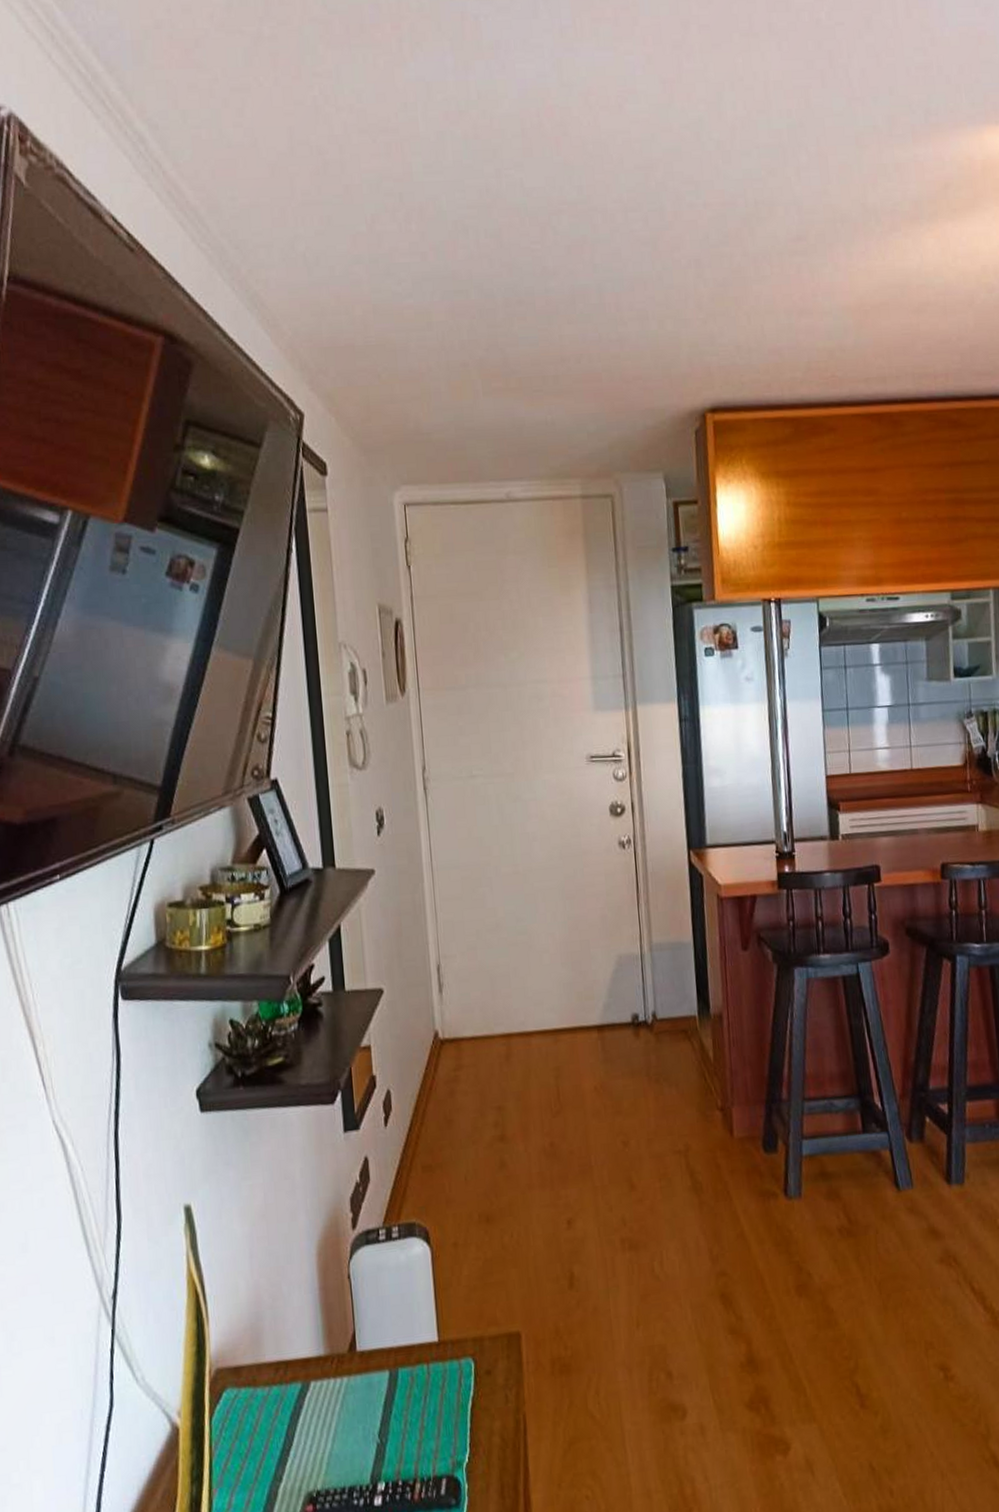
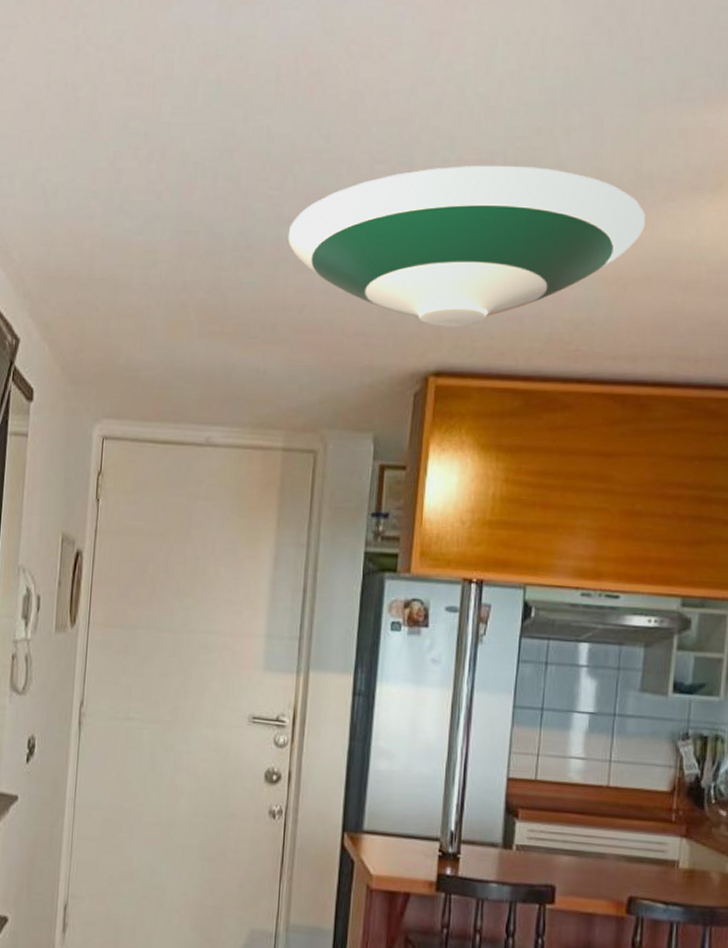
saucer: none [555,206,876,364] -> present [287,165,645,327]

